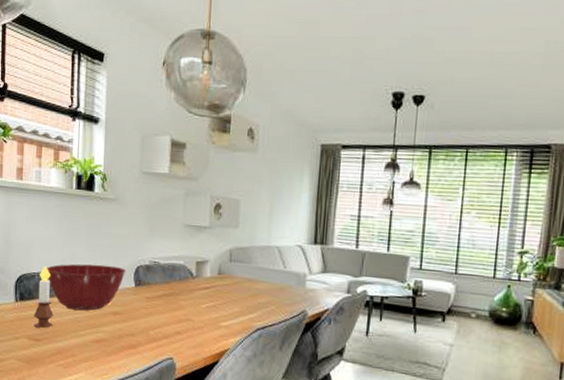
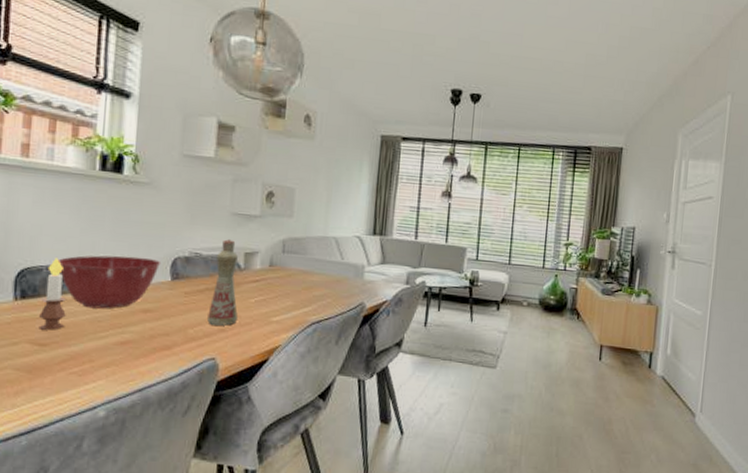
bottle: none [166,248,192,329] -> present [207,238,239,326]

